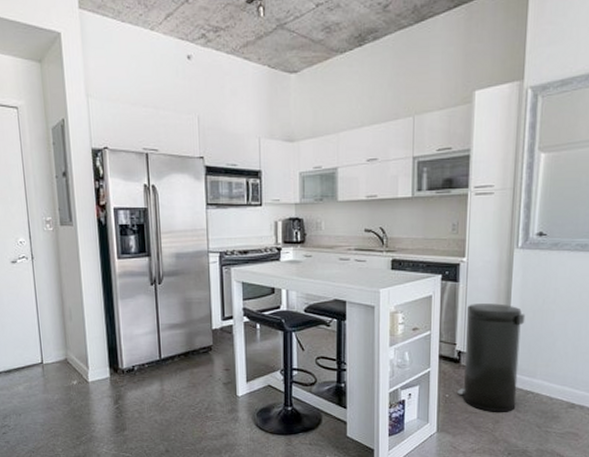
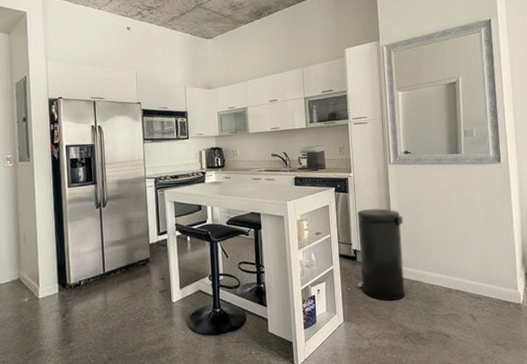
coffee maker: none [396,220,434,253] -> present [297,145,327,171]

